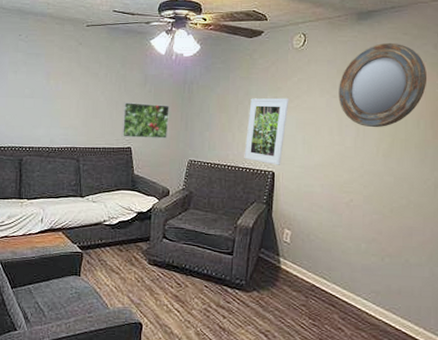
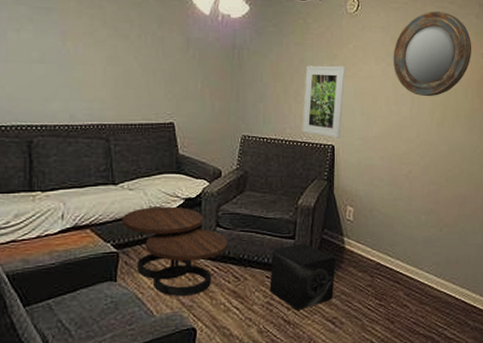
coffee table: none [86,217,173,295] -> present [121,206,229,296]
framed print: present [121,102,169,139] -> none [161,70,217,112]
speaker: none [207,259,271,320] -> present [269,243,336,310]

